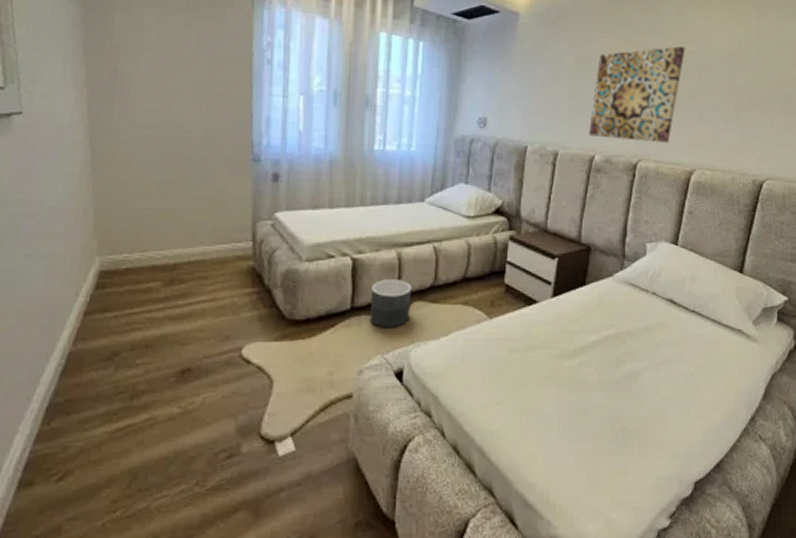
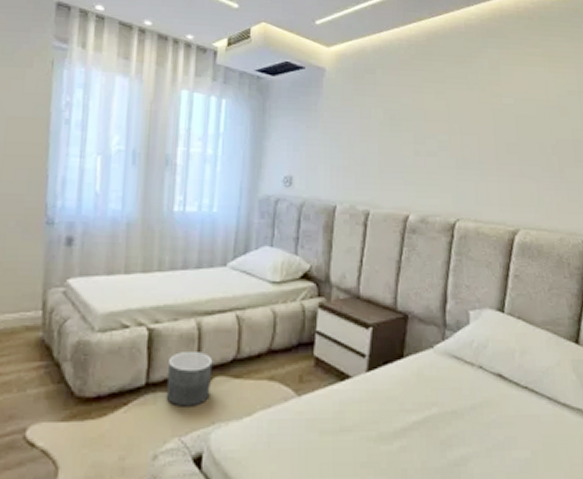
wall art: present [589,46,685,144] -> none [402,100,502,202]

